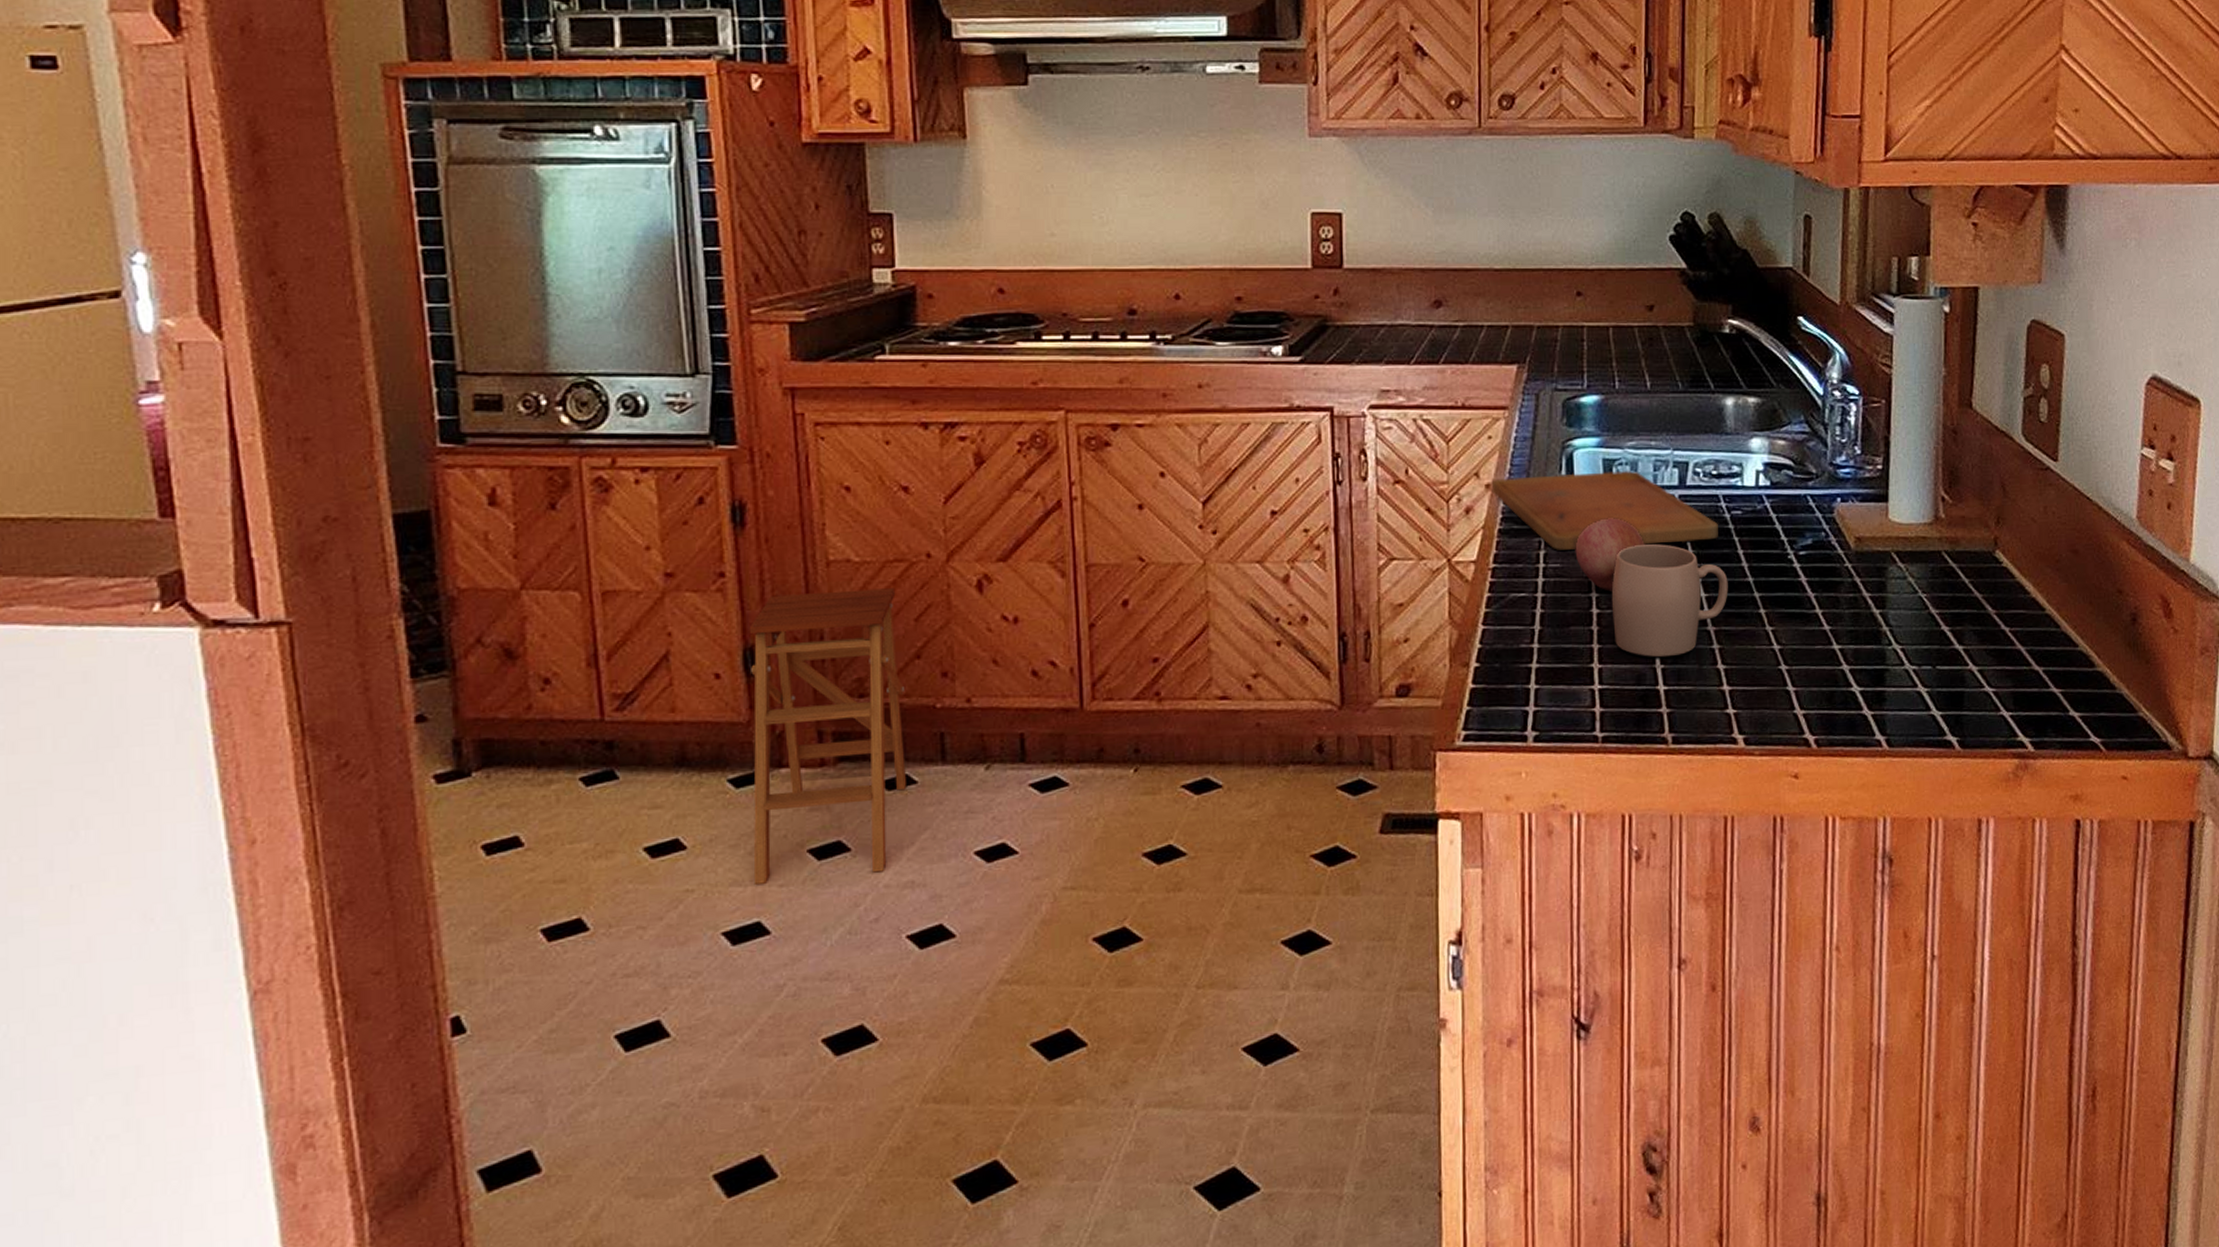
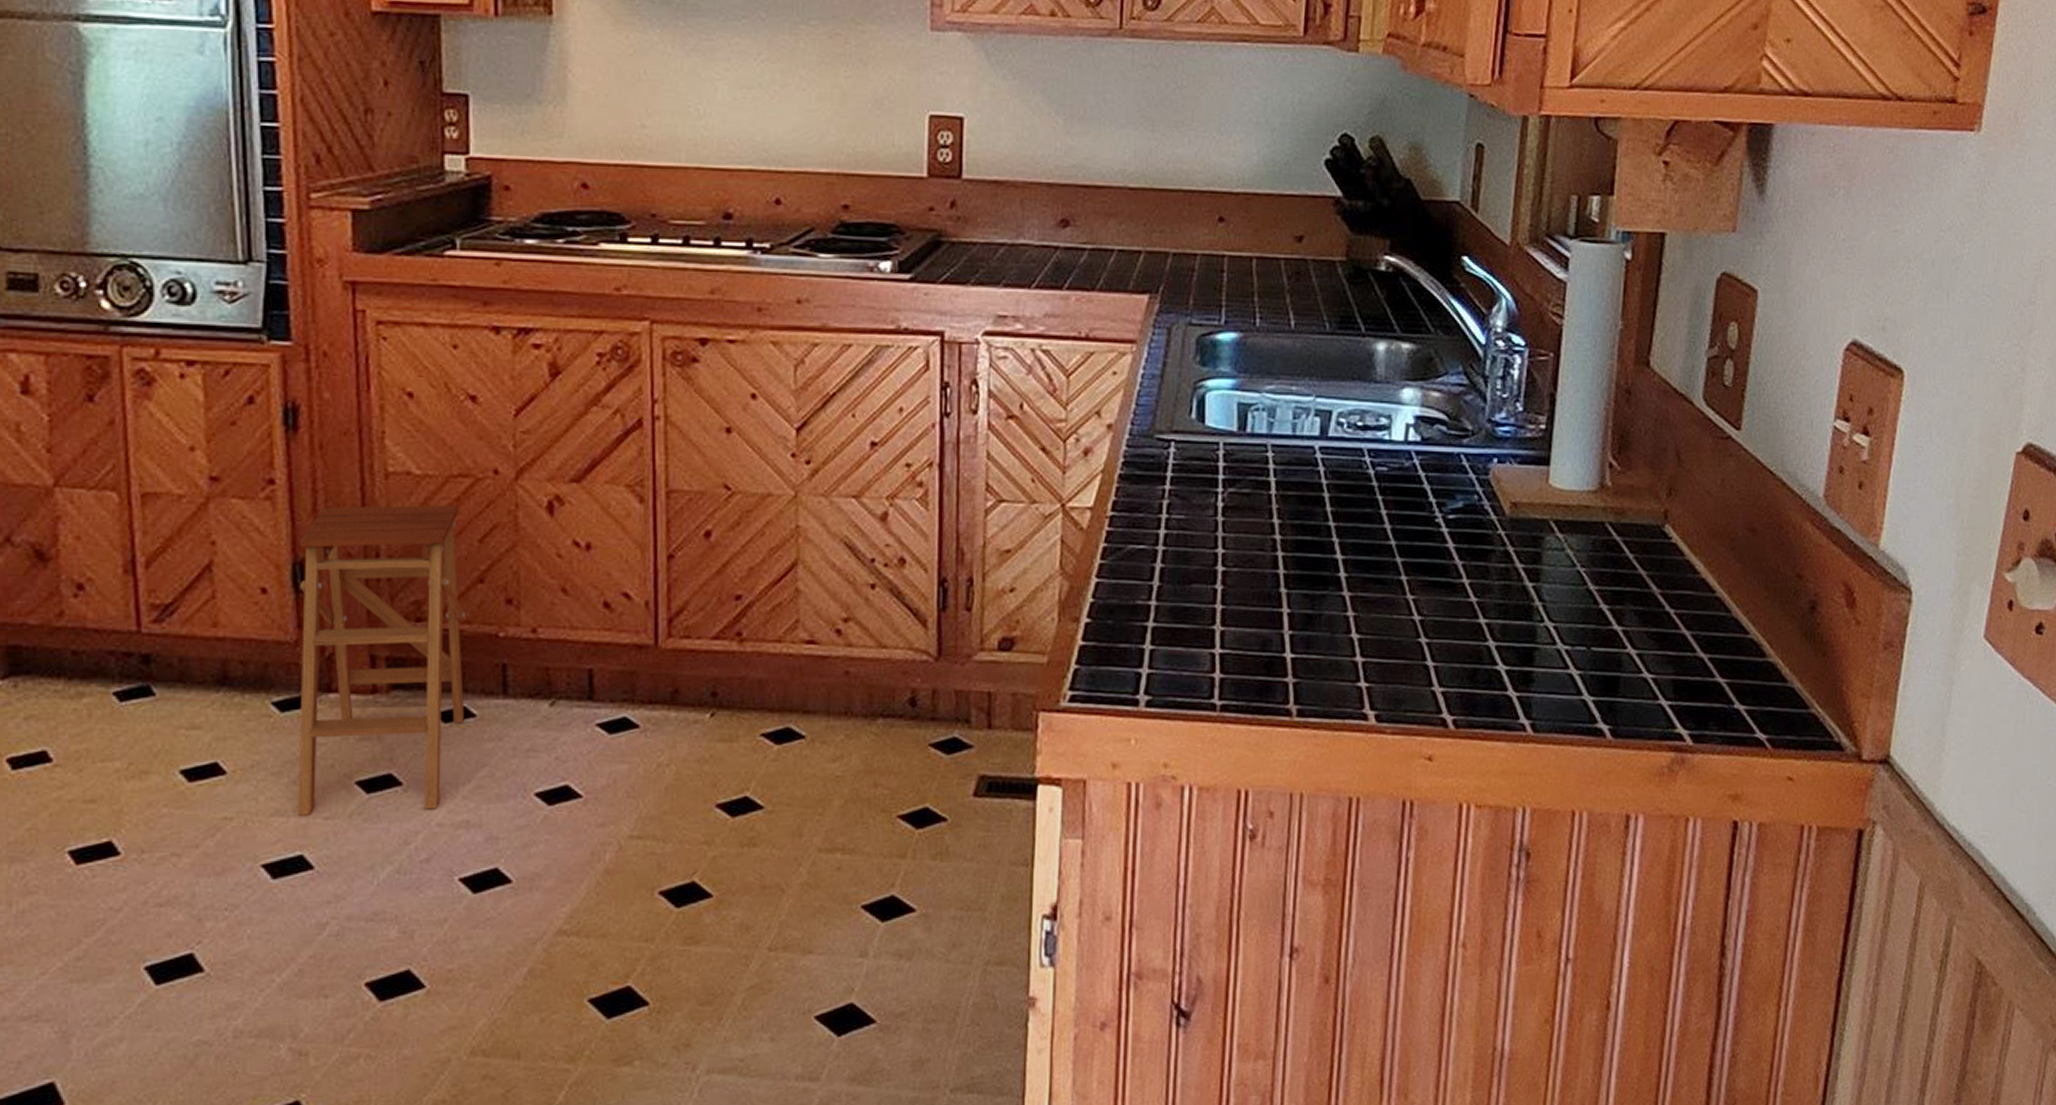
cutting board: present [1491,470,1718,550] -> none [1113,416,1361,500]
fruit: present [1575,518,1645,592] -> none [1202,468,1279,548]
mug: present [1611,543,1728,658] -> none [1238,498,1368,623]

